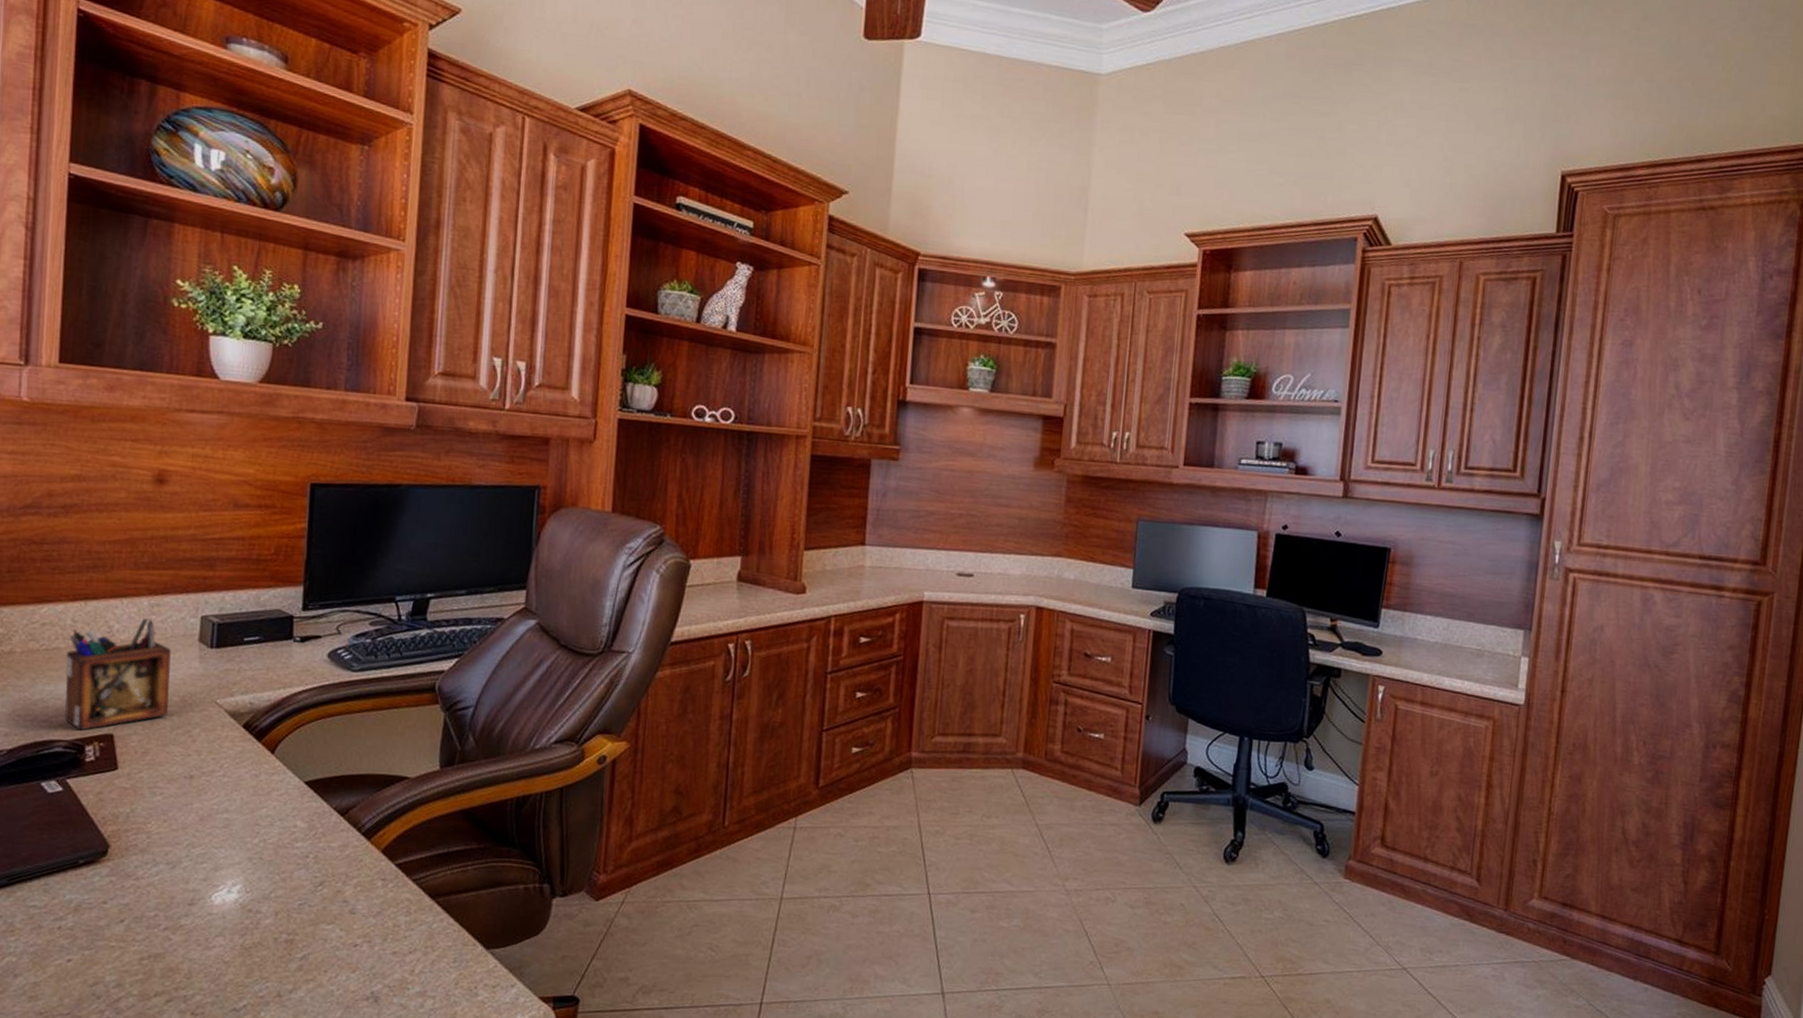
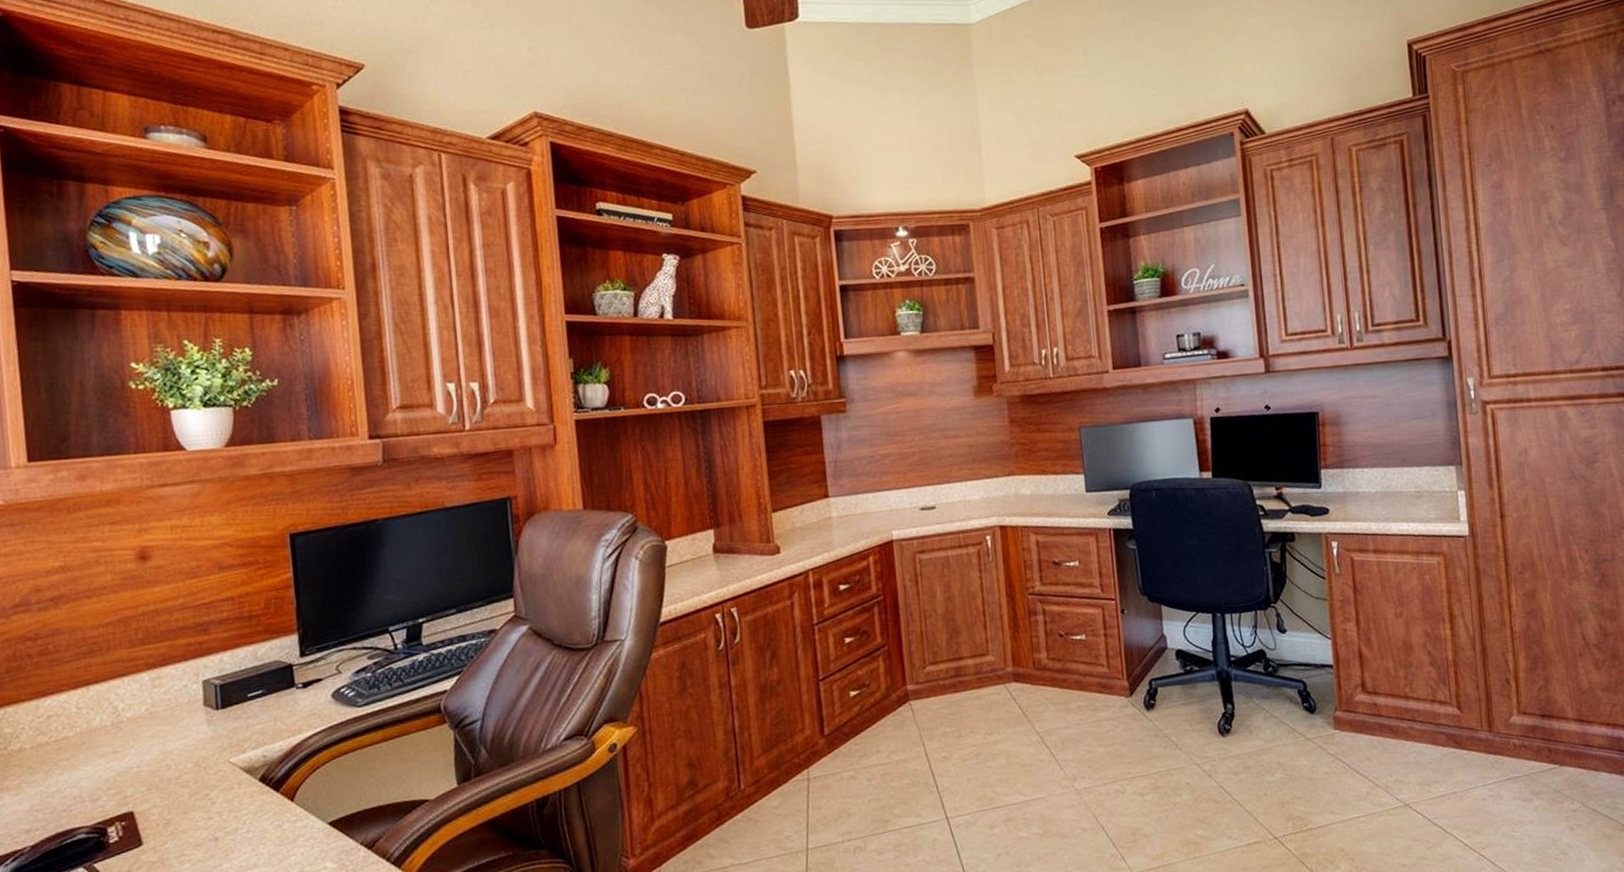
desk organizer: present [65,618,171,731] -> none [76,692,185,814]

